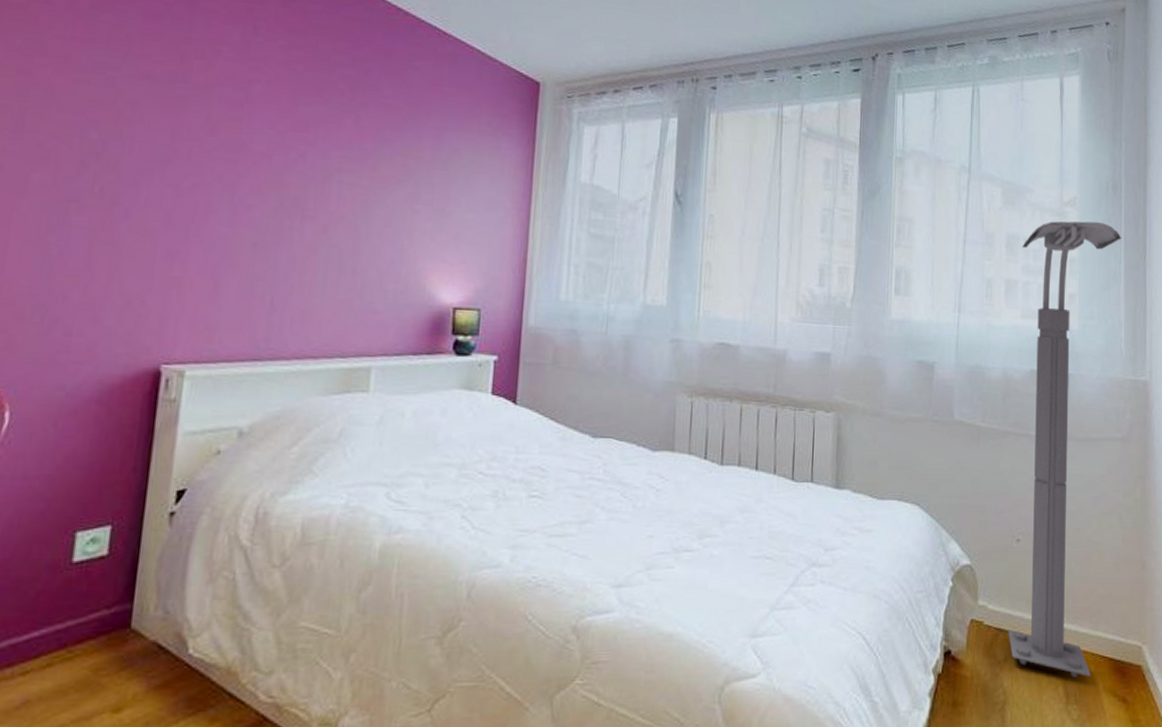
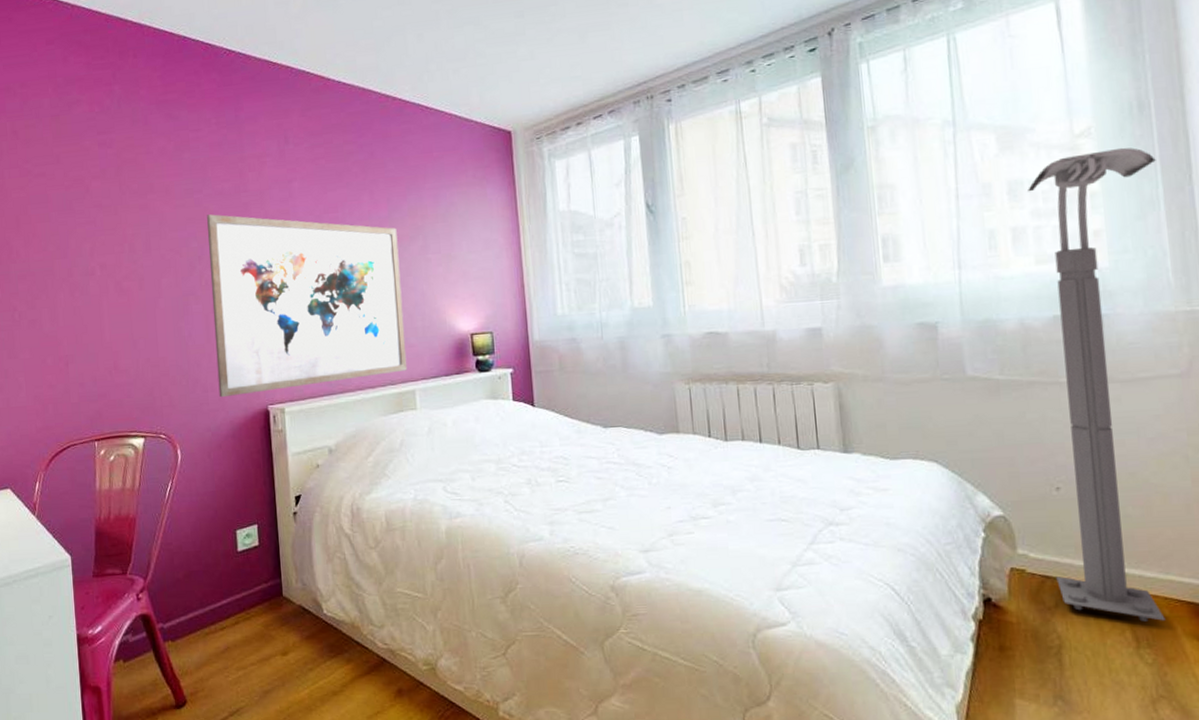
wall art: none [88,101,382,347] -> present [207,214,408,398]

